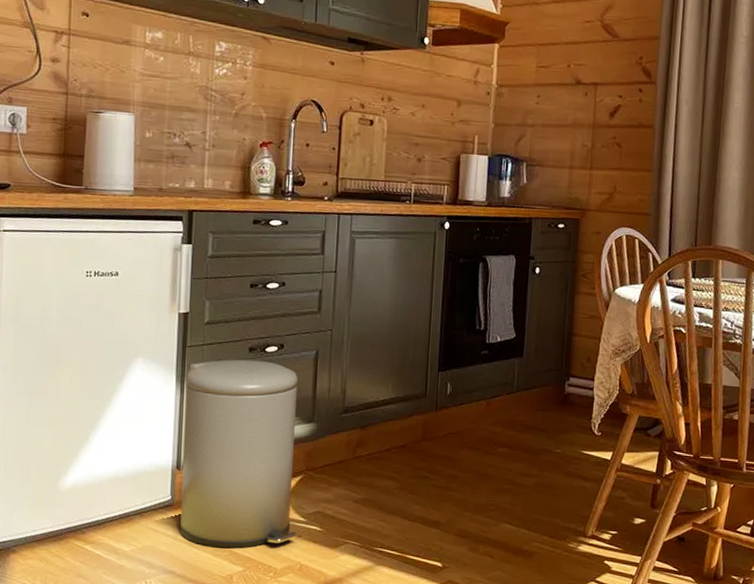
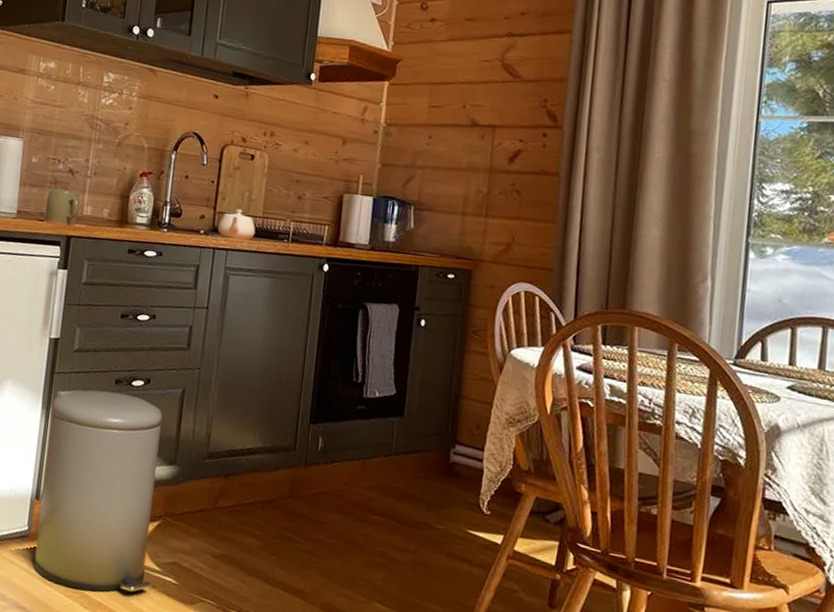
mug: none [163,163,200,201] -> present [44,188,80,227]
teapot: none [340,173,378,205] -> present [217,208,256,241]

